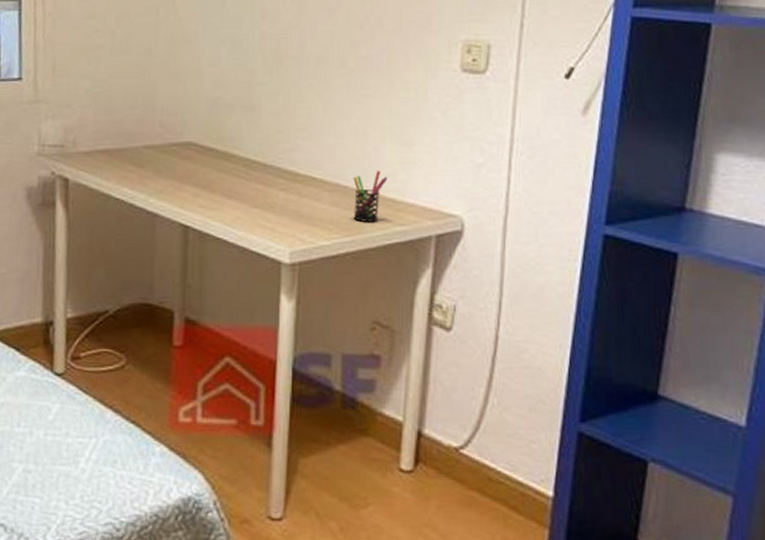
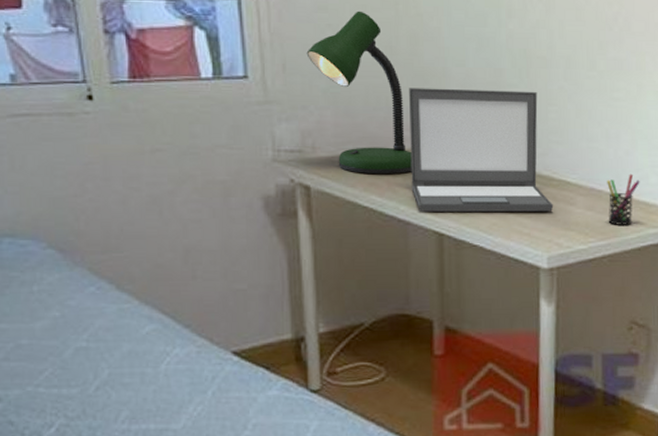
desk lamp: none [74,17,163,168] -> present [306,10,412,174]
laptop: none [161,87,298,207] -> present [409,88,554,212]

